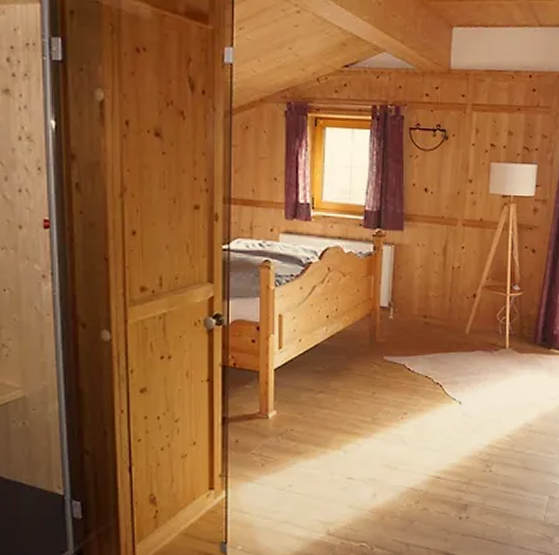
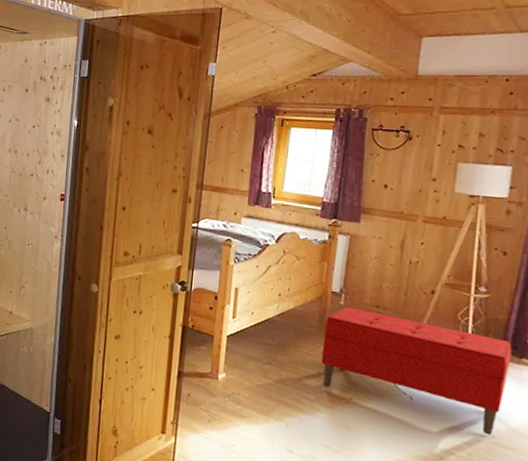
bench: none [374,320,542,425] -> present [321,306,512,435]

